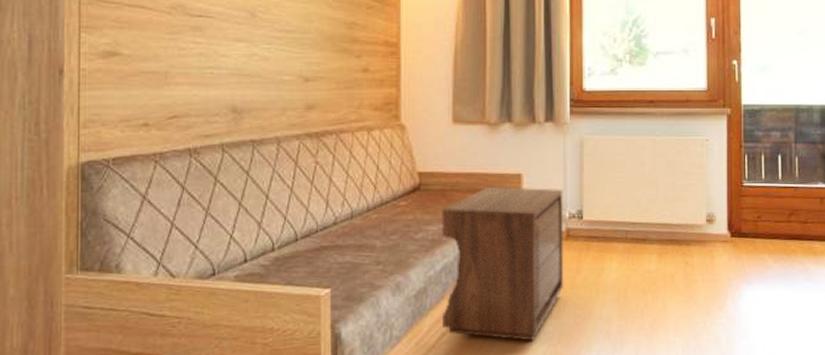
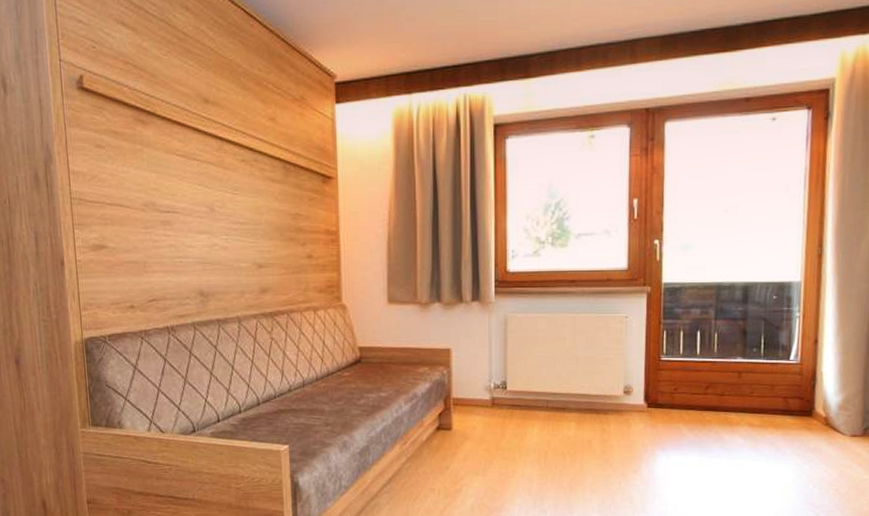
nightstand: present [441,187,564,341] -> none [380,360,490,494]

